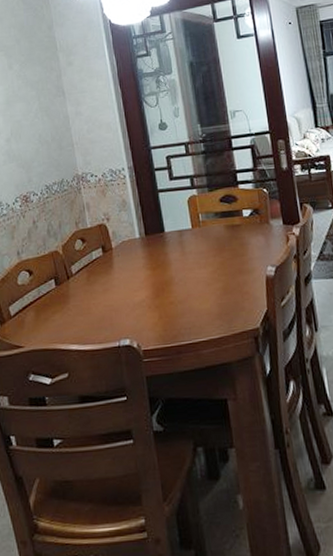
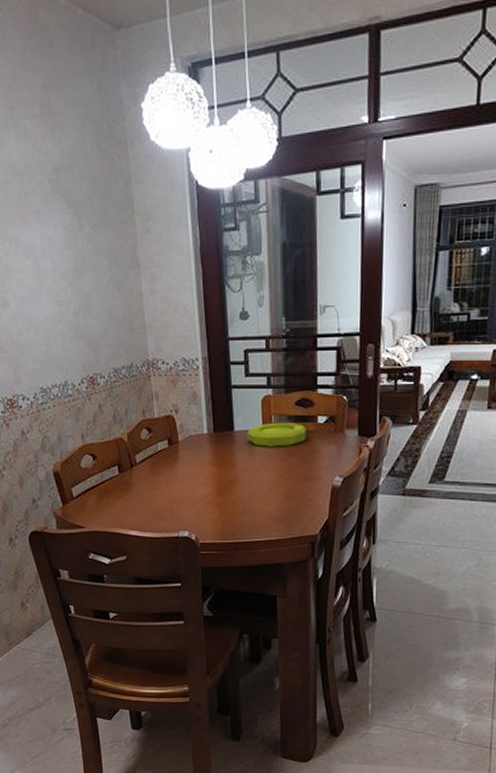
bowl: none [177,218,234,245] -> present [247,422,306,447]

